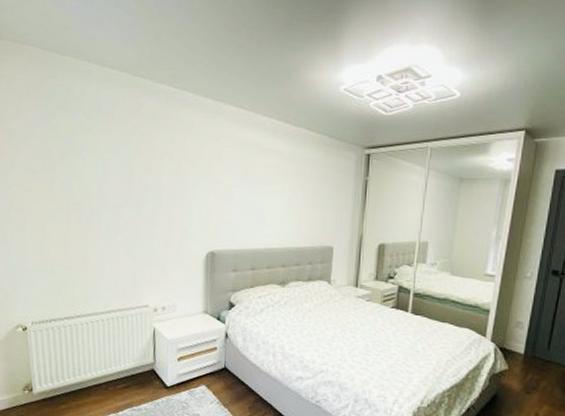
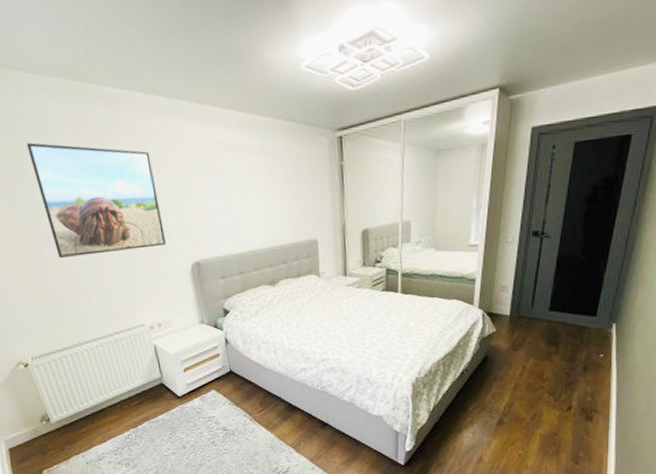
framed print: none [80,123,188,232] -> present [27,143,166,258]

